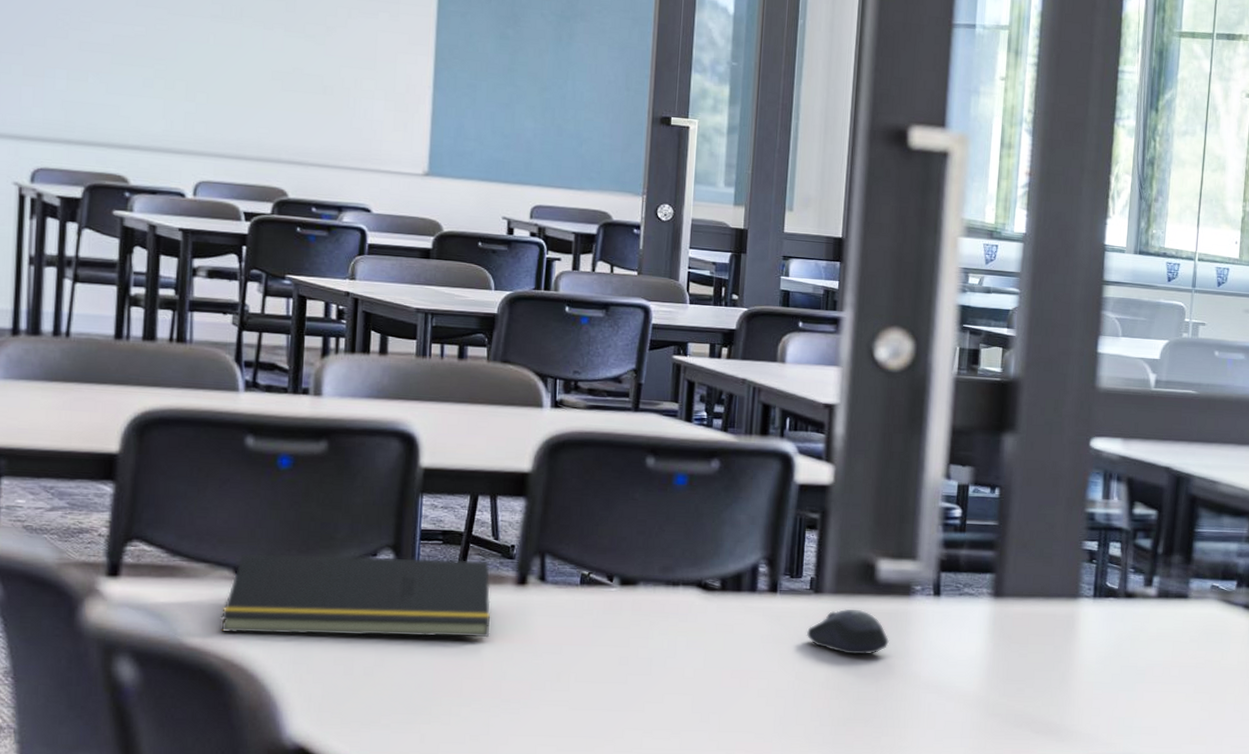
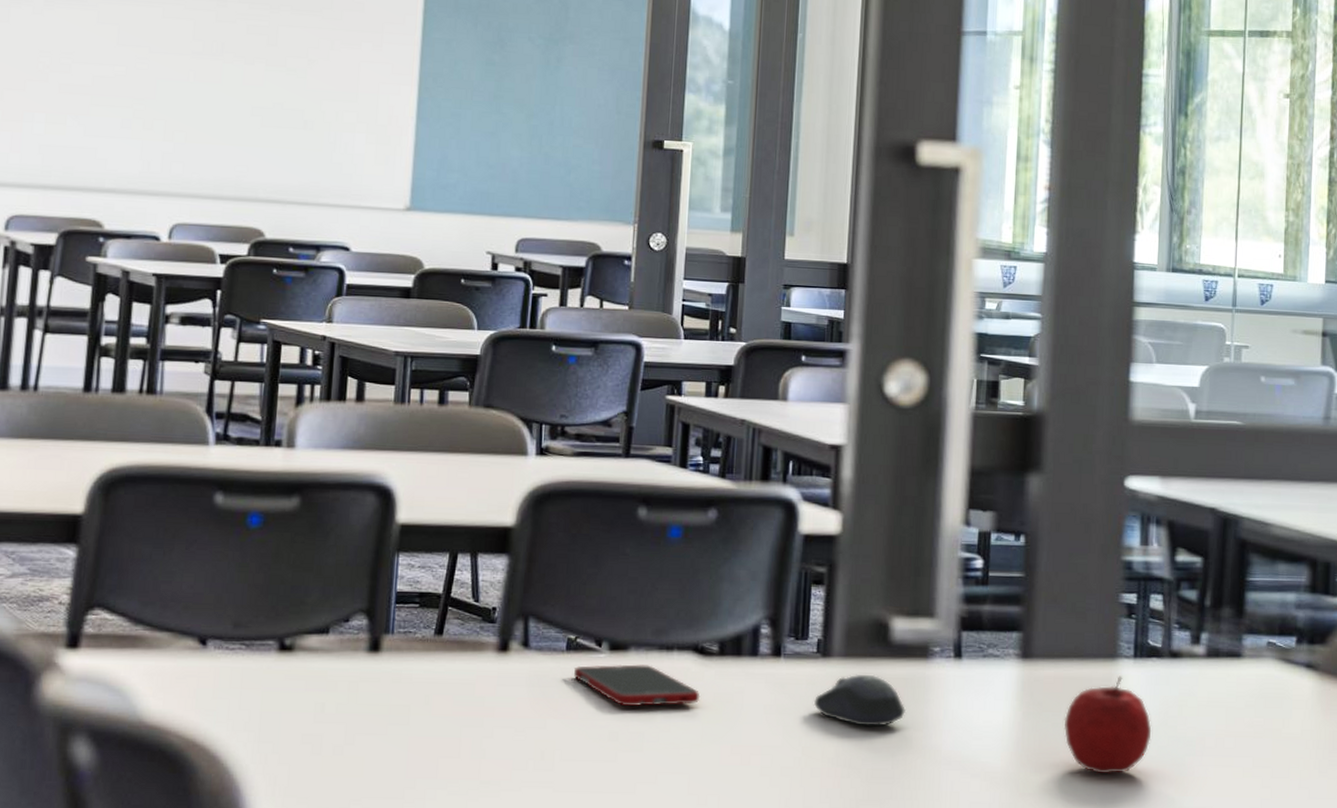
notepad: present [220,553,491,638] -> none [182,621,470,712]
cell phone: none [587,598,704,635] -> present [574,664,701,706]
apple: none [1029,613,1108,698] -> present [1063,675,1152,774]

